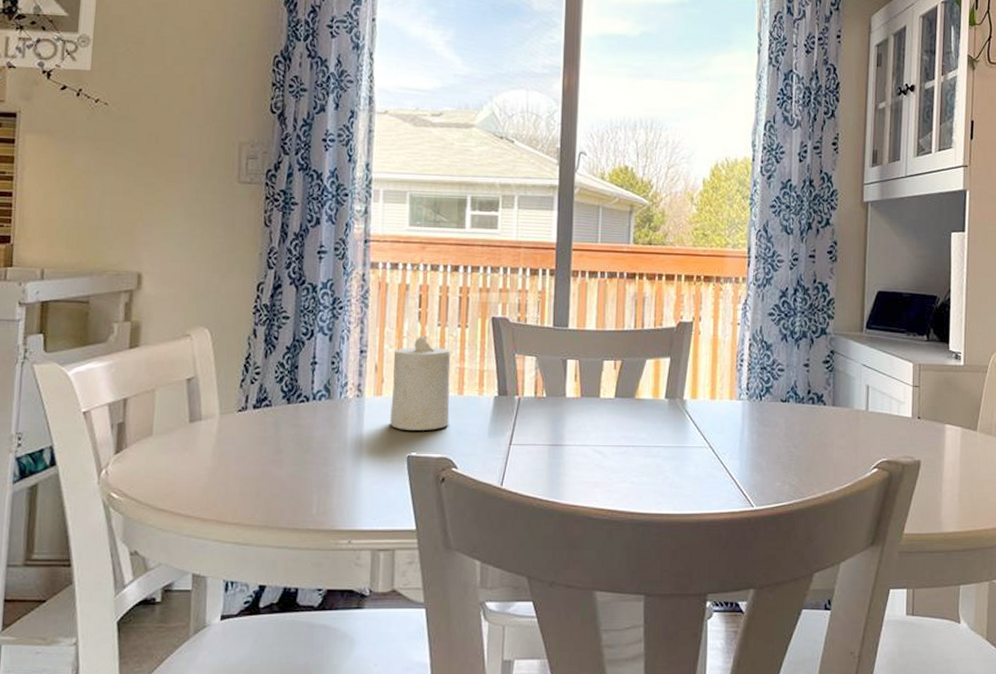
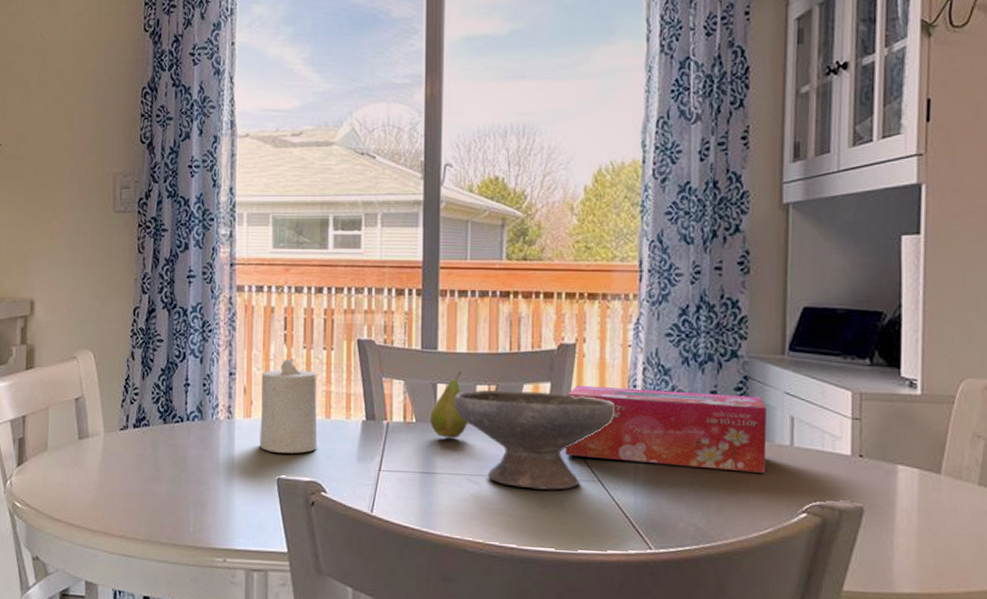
fruit: none [559,348,595,412] -> present [430,372,468,439]
bowl: none [583,365,725,457] -> present [455,390,615,490]
tissue box: none [682,360,848,435] -> present [566,385,767,473]

